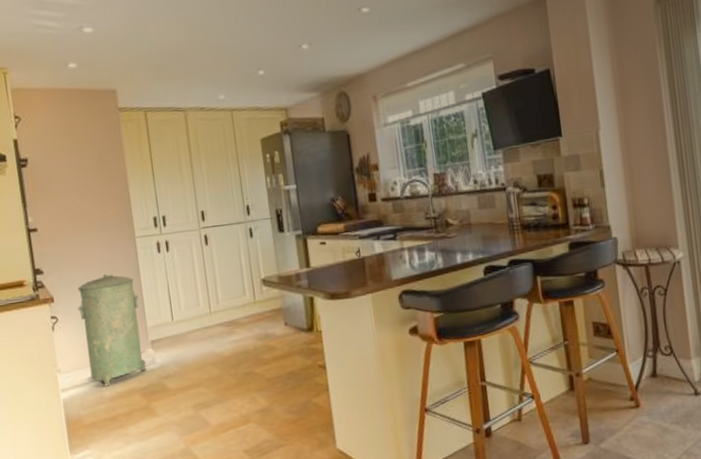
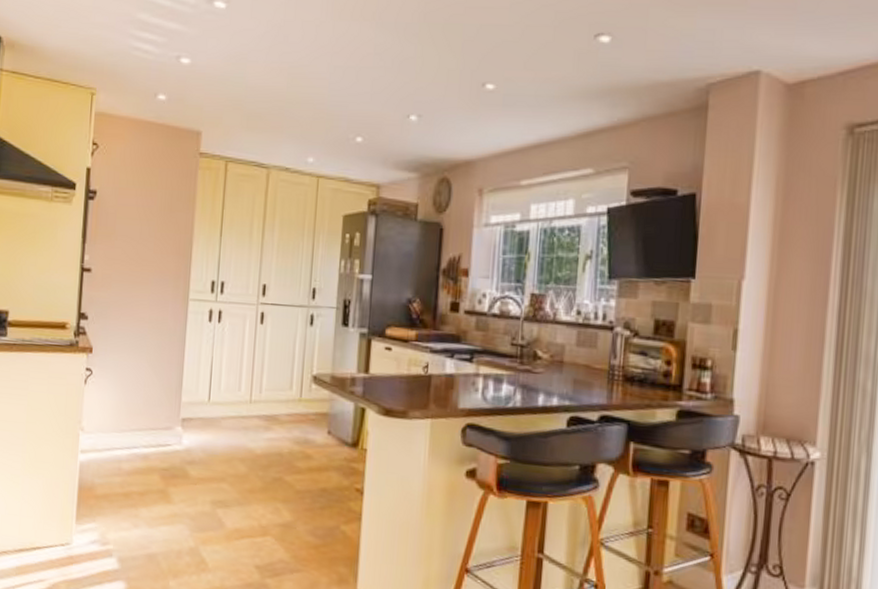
trash can: present [77,274,147,387] -> none [113,333,179,459]

